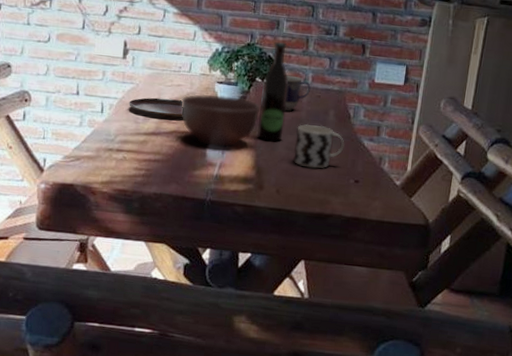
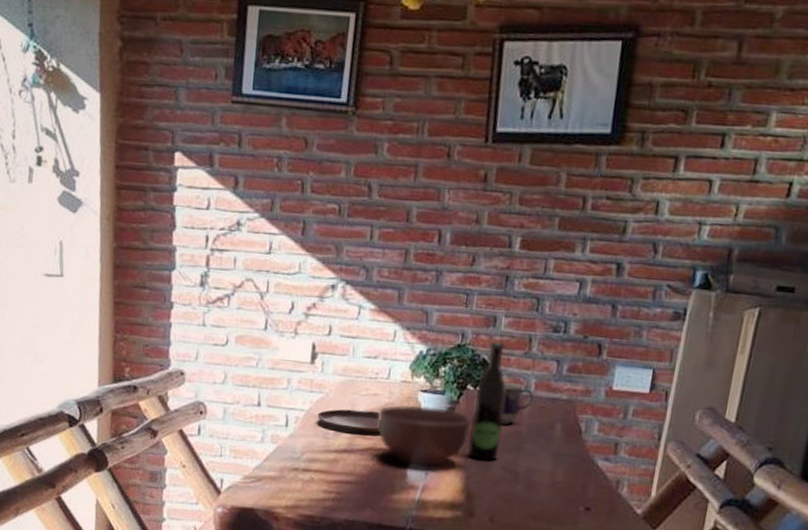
cup: present [293,124,345,169] -> none [510,440,574,494]

